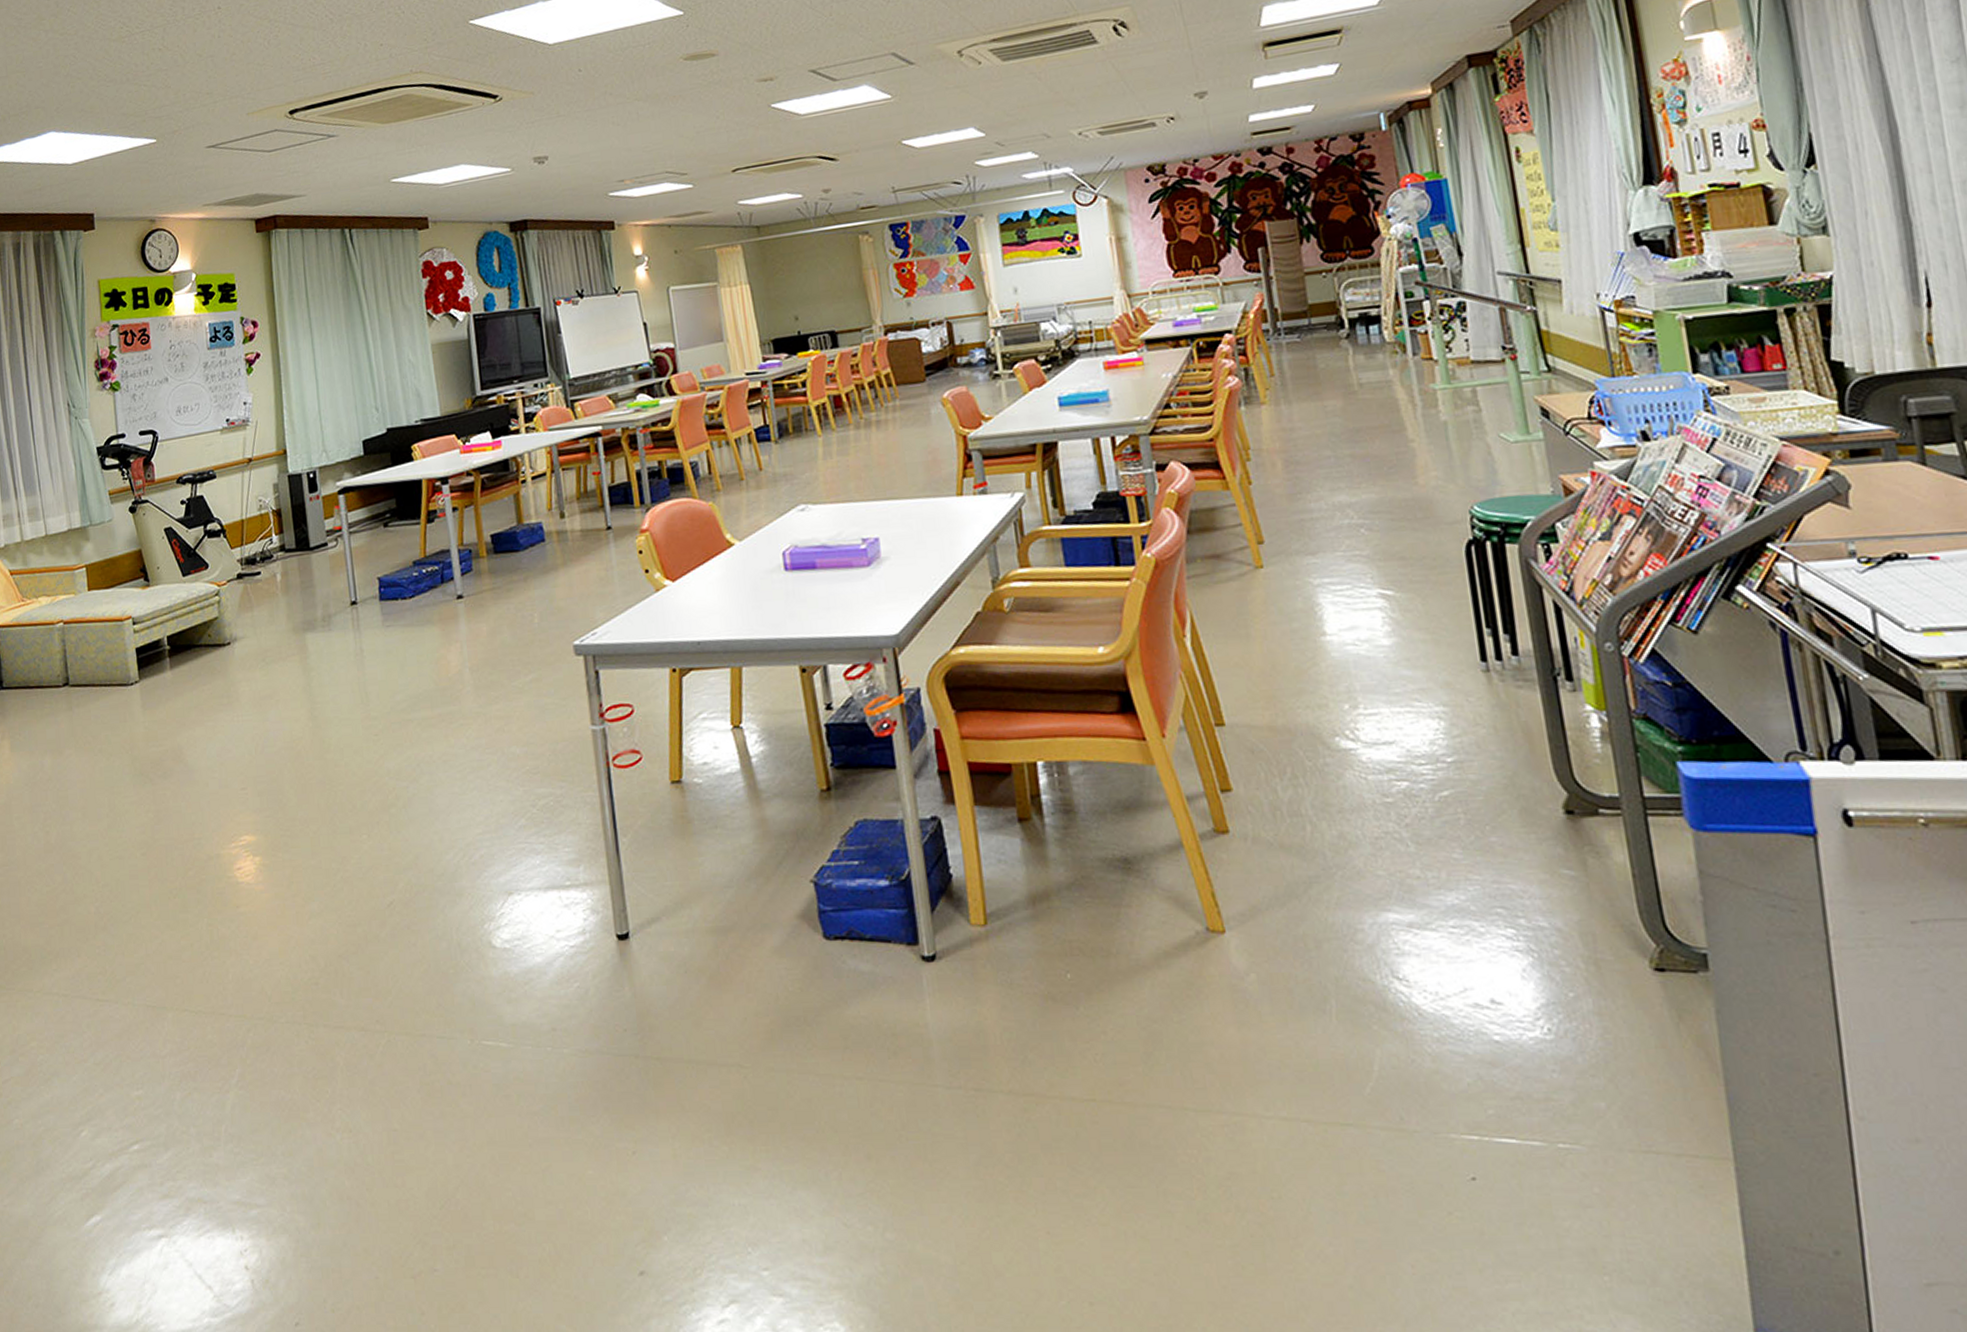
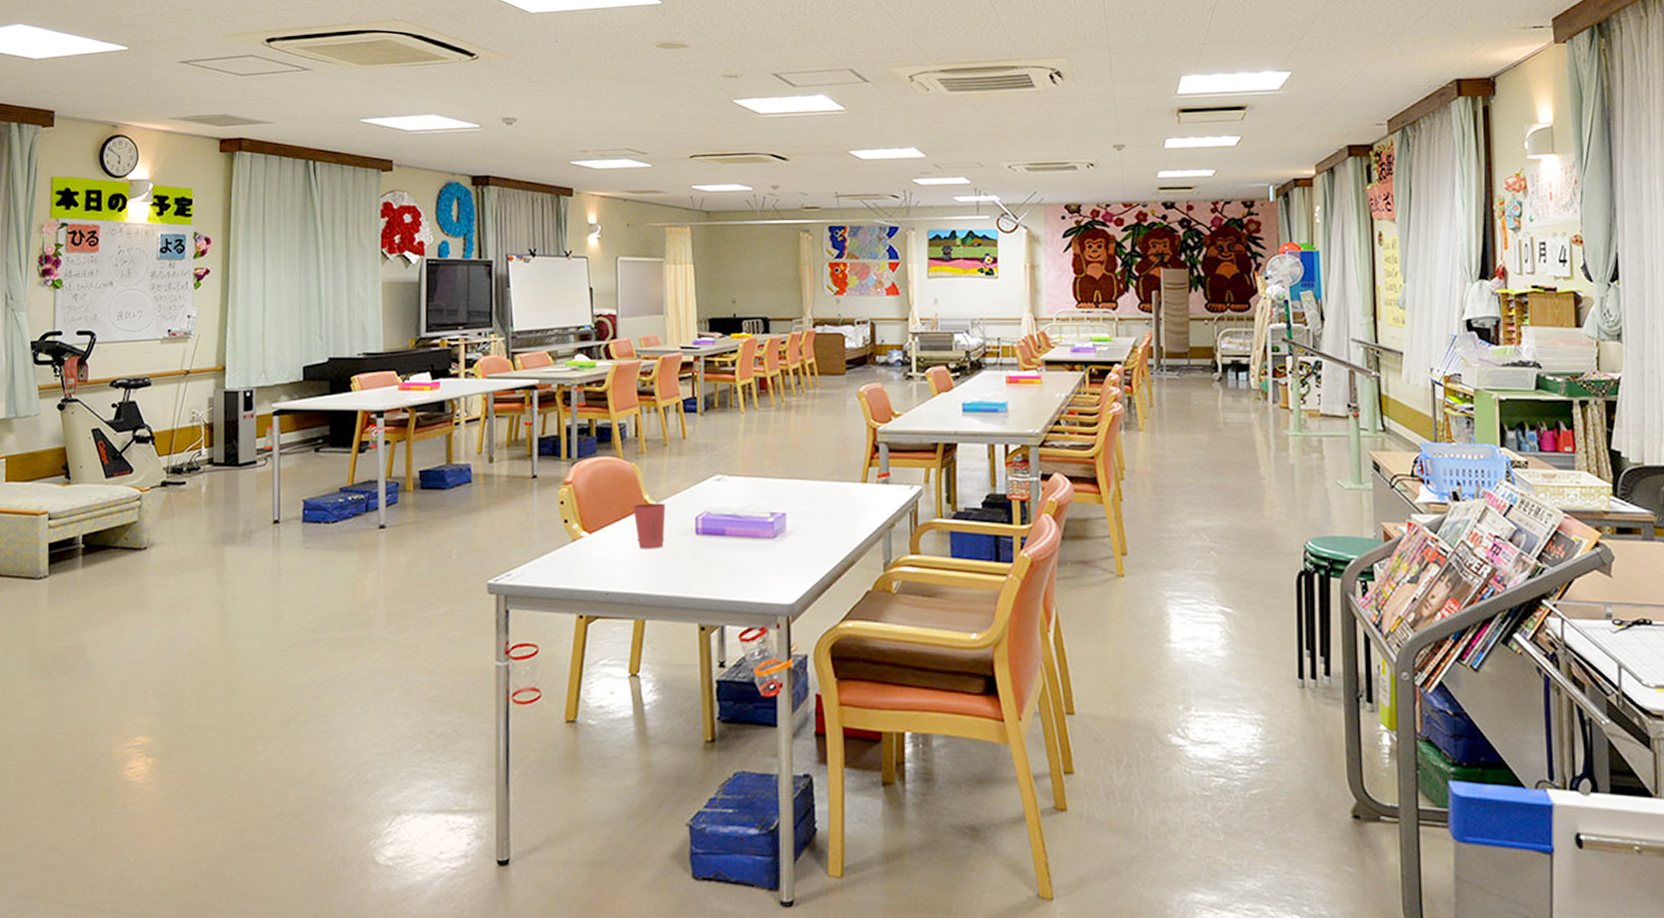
cup: none [715,541,752,593] -> present [633,503,666,549]

